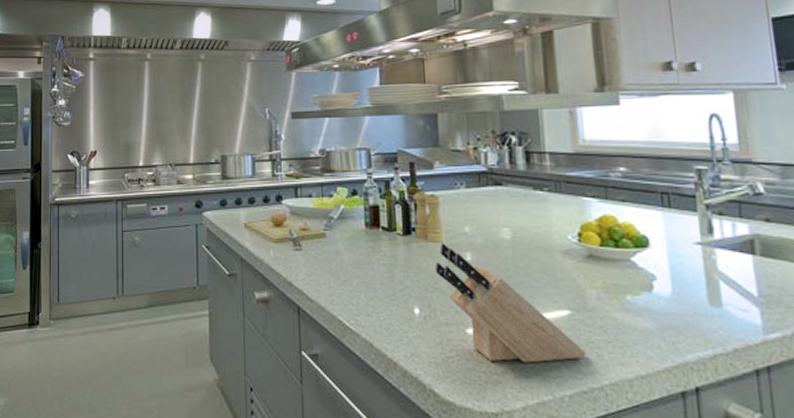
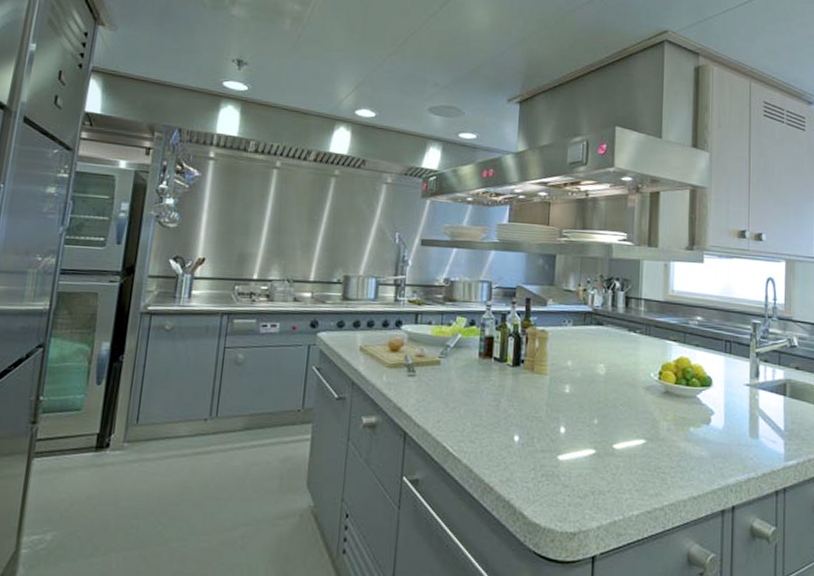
knife block: present [435,243,586,363] -> none [538,375,654,487]

